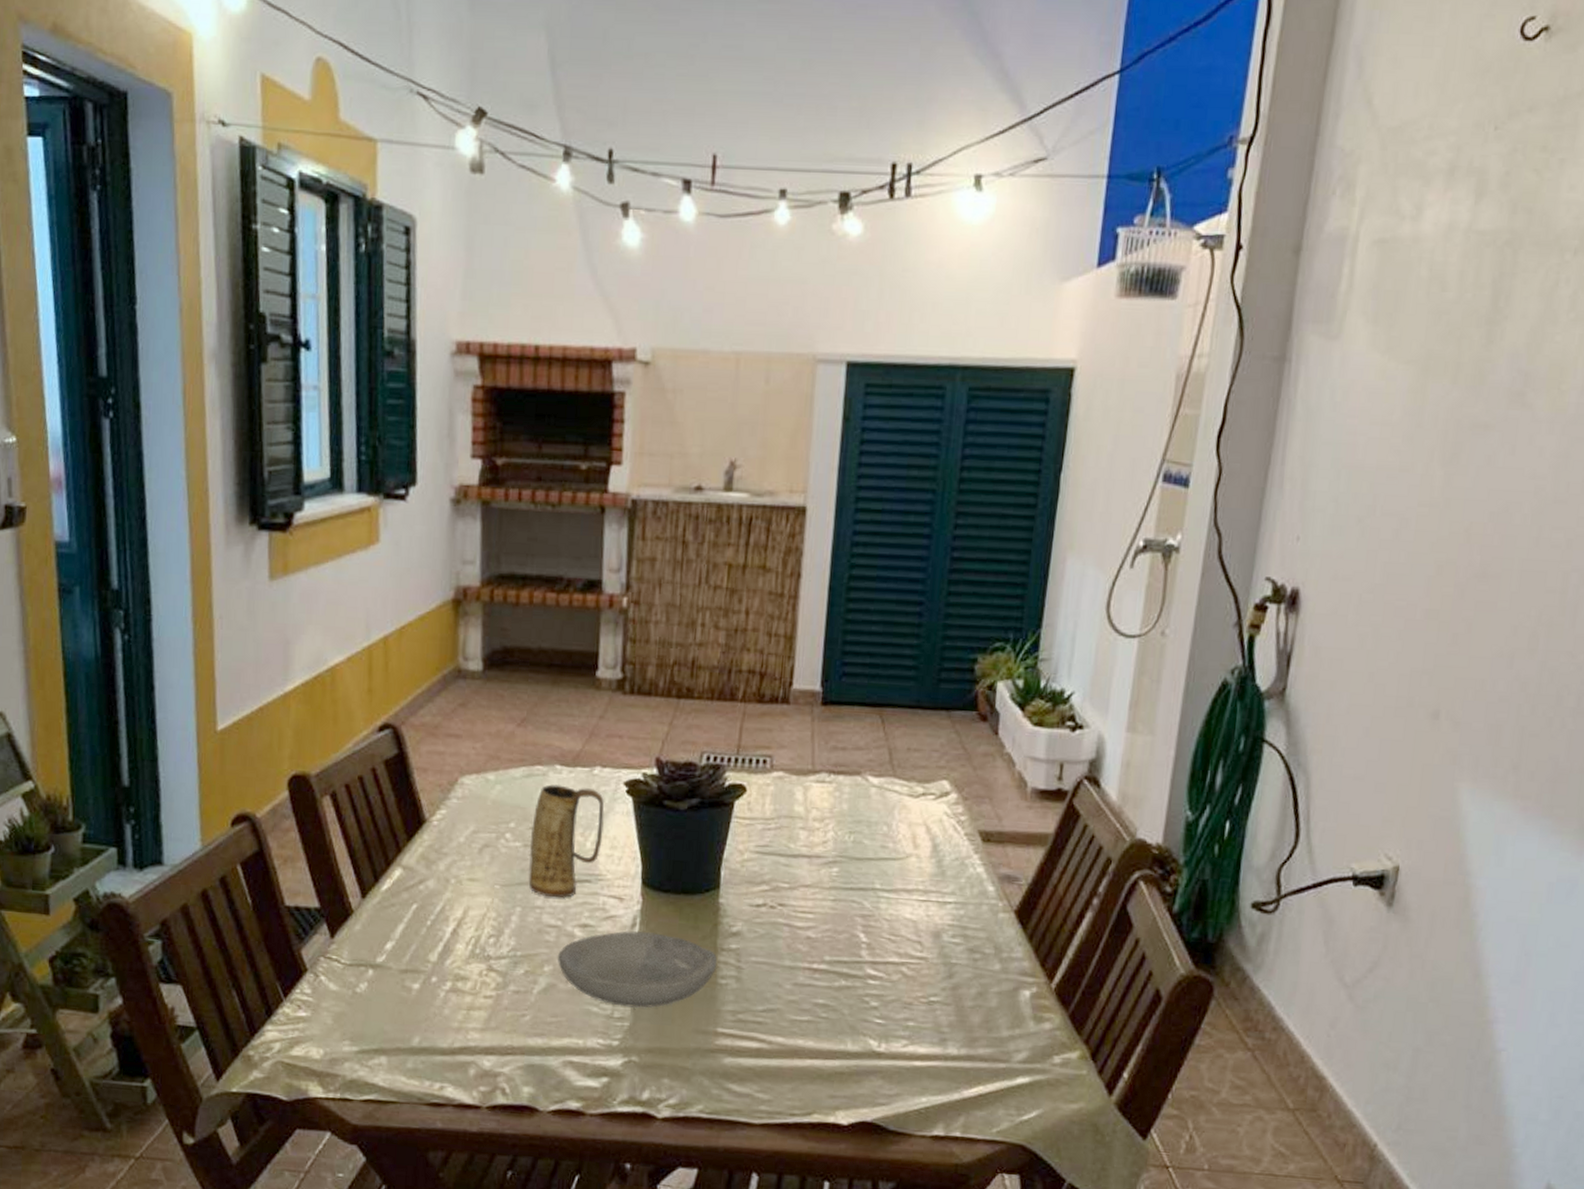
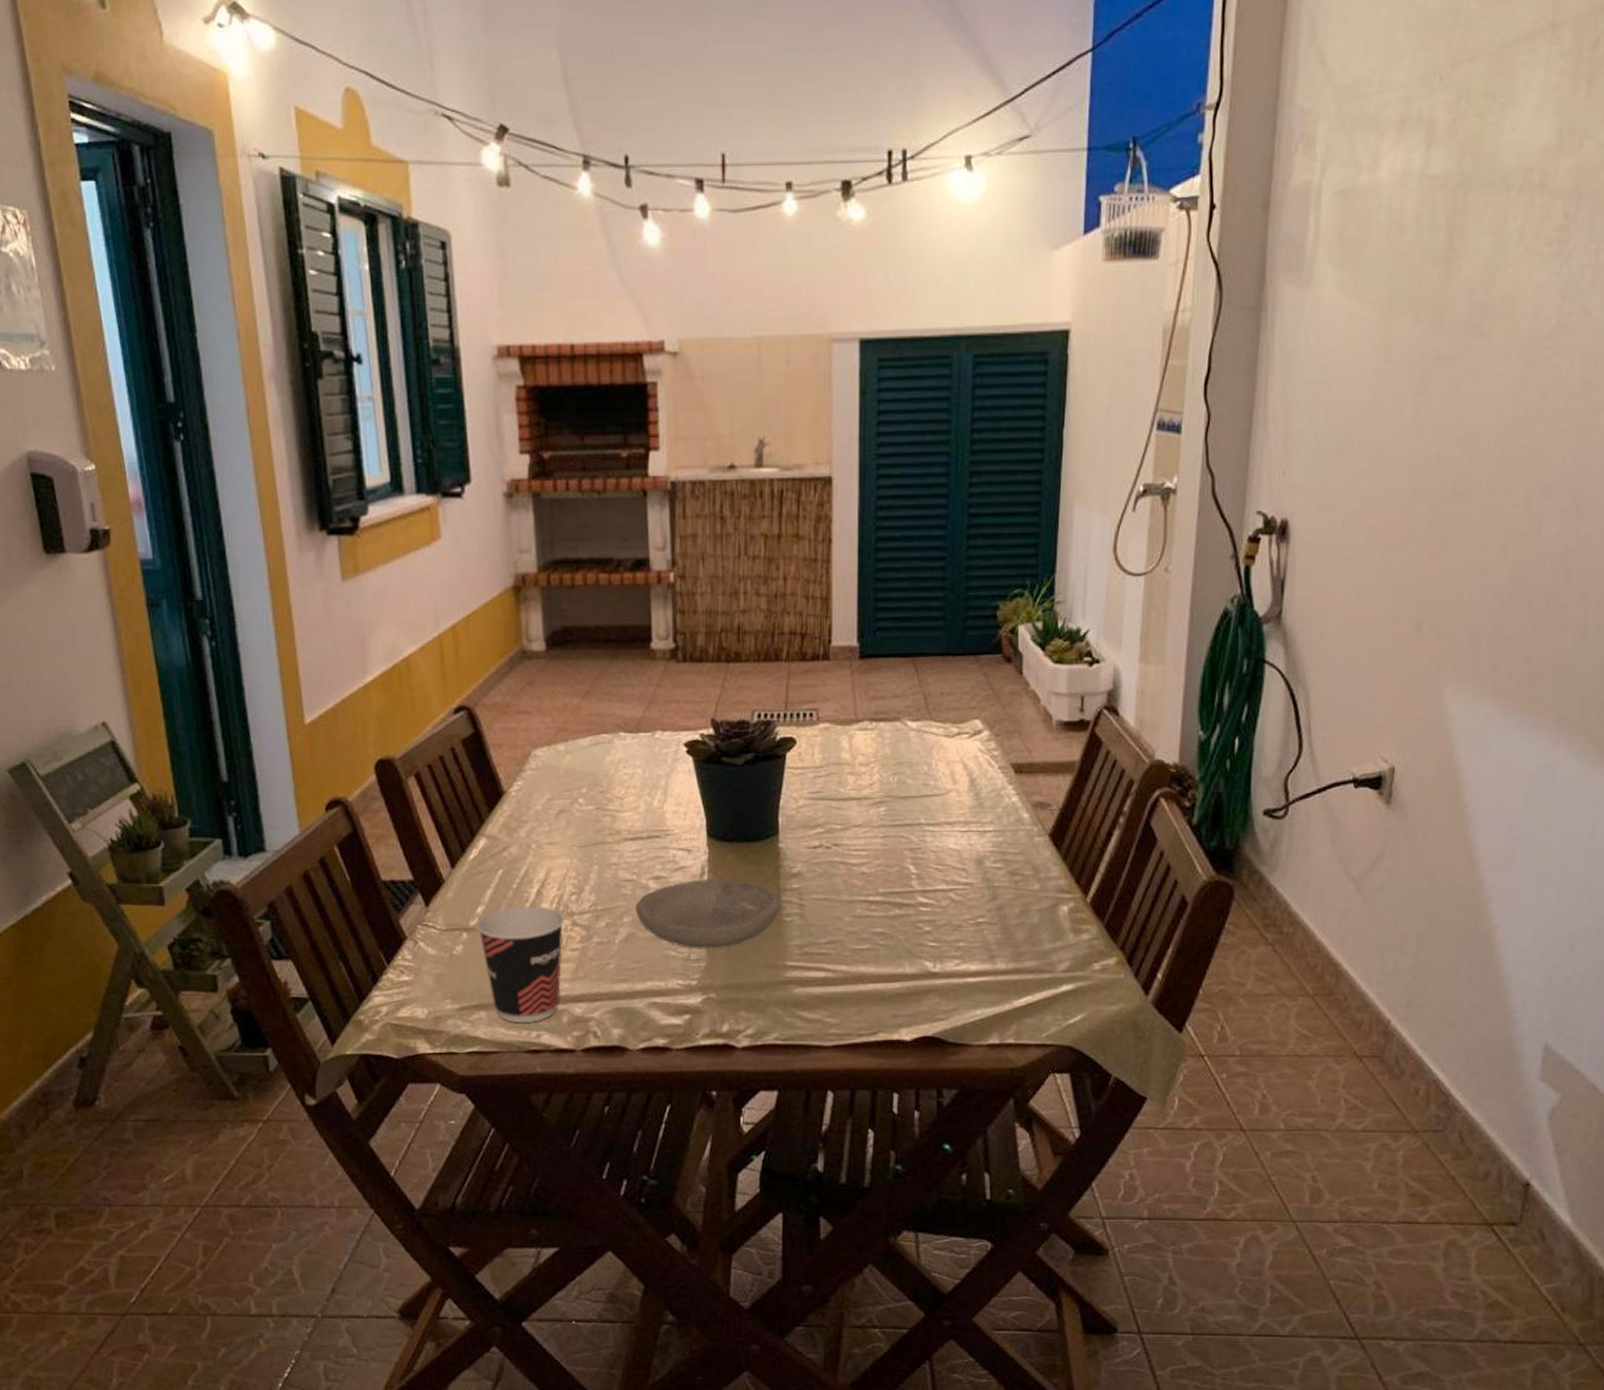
cup: none [384,945,481,1074] -> present [476,906,565,1023]
mug: present [528,784,604,898] -> none [601,750,668,854]

